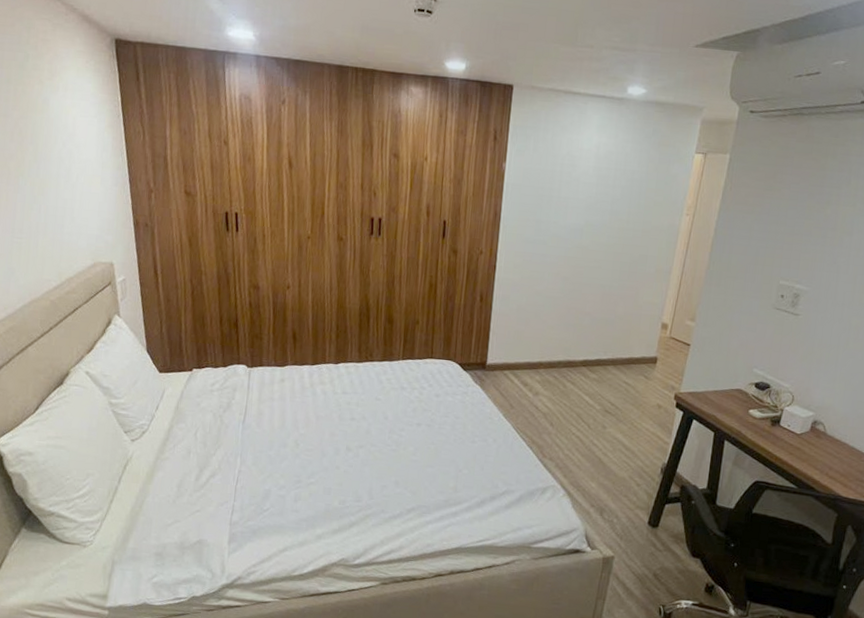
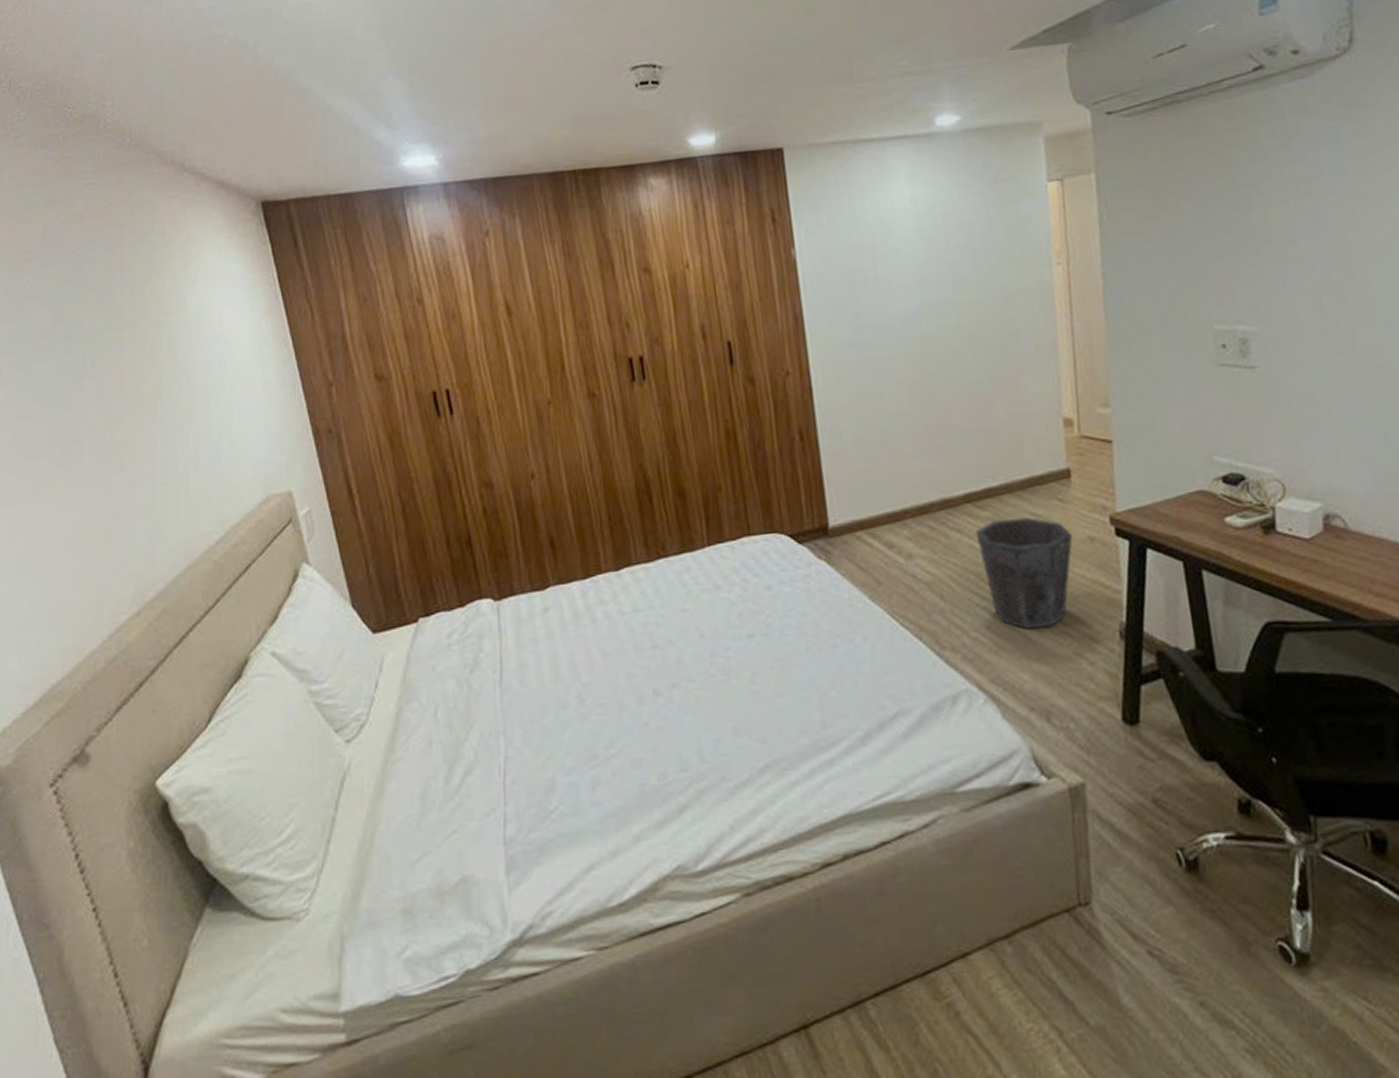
waste bin: none [583,381,648,457] -> present [975,517,1073,629]

